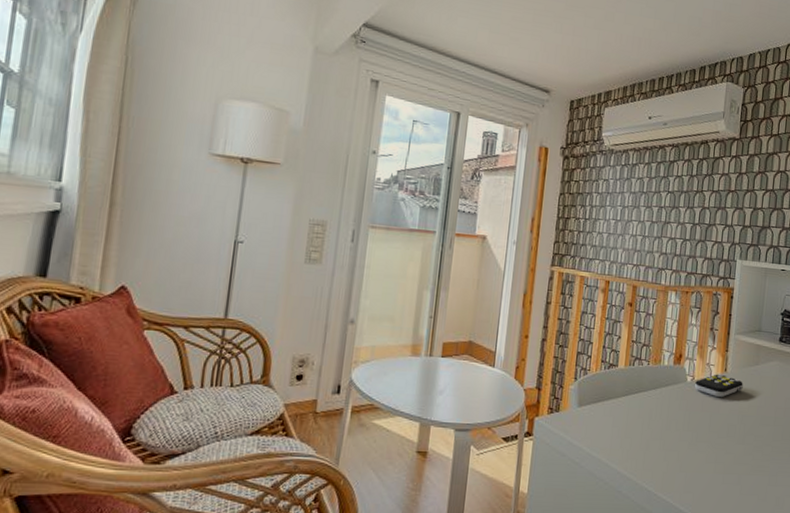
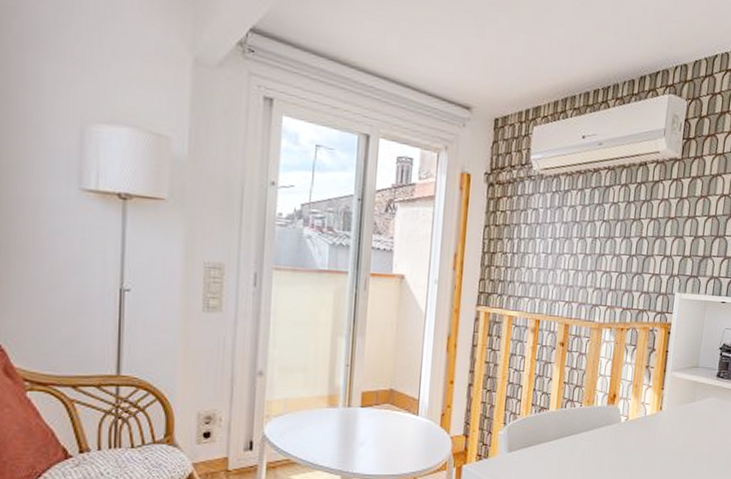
remote control: present [695,374,743,398] -> none [629,413,679,437]

